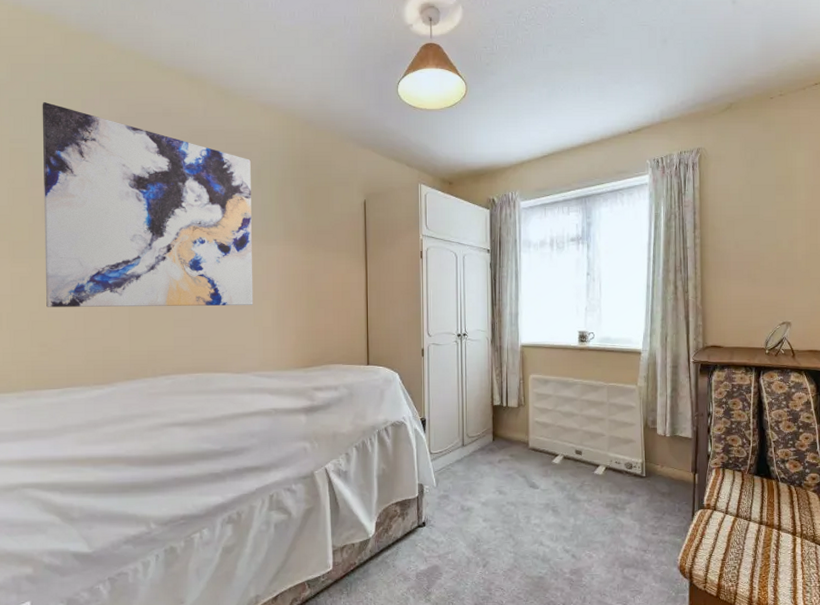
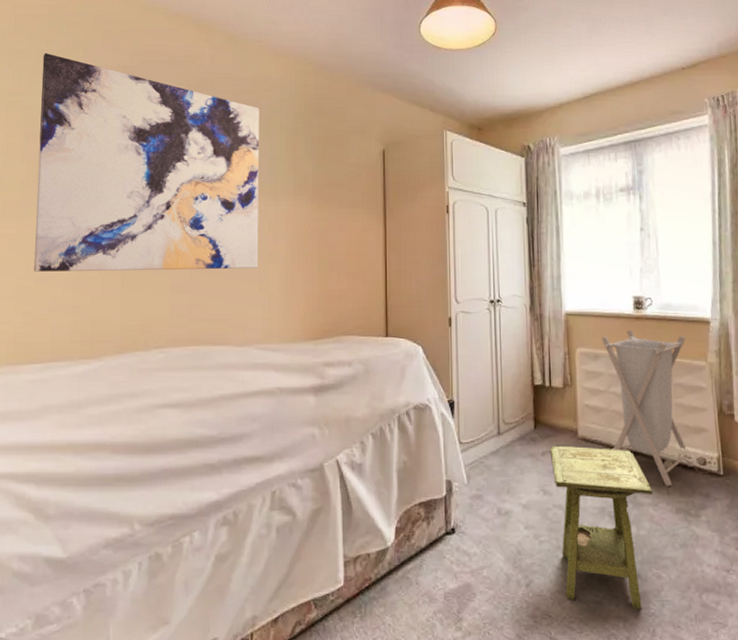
side table: none [505,454,589,582] -> present [549,445,654,610]
laundry hamper: none [551,359,623,486] -> present [602,330,694,486]

